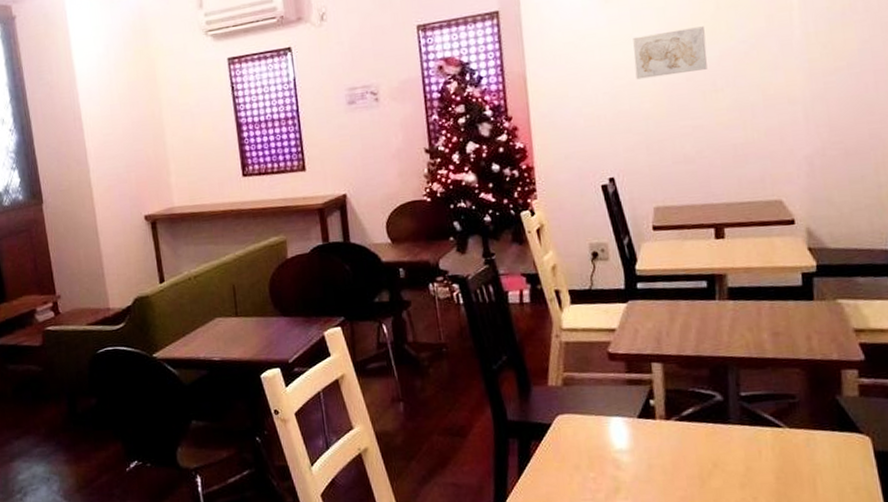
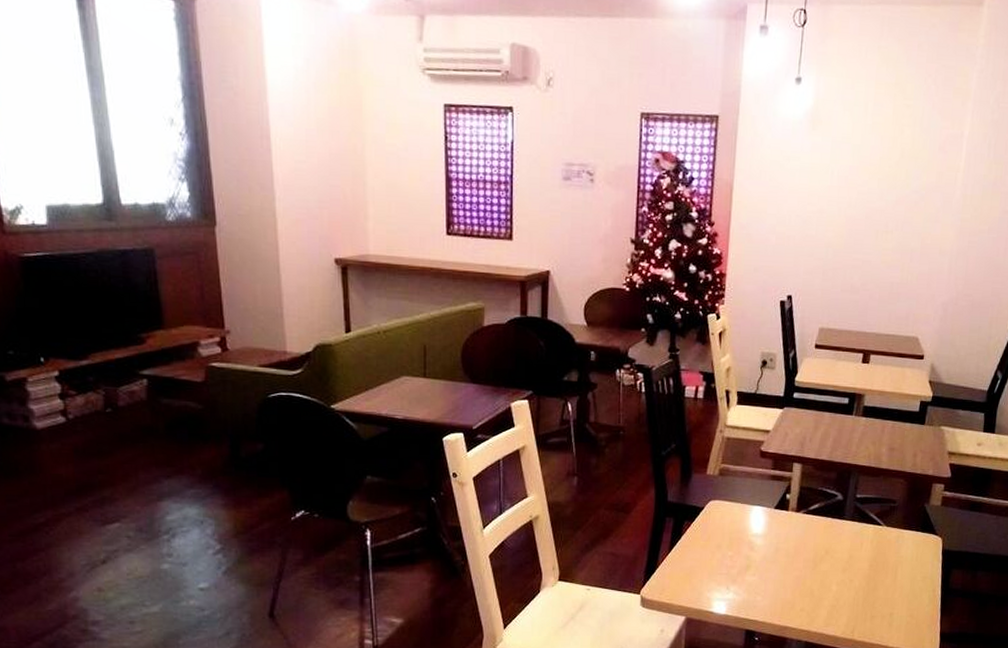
wall art: present [633,26,708,80] -> none [825,168,888,211]

